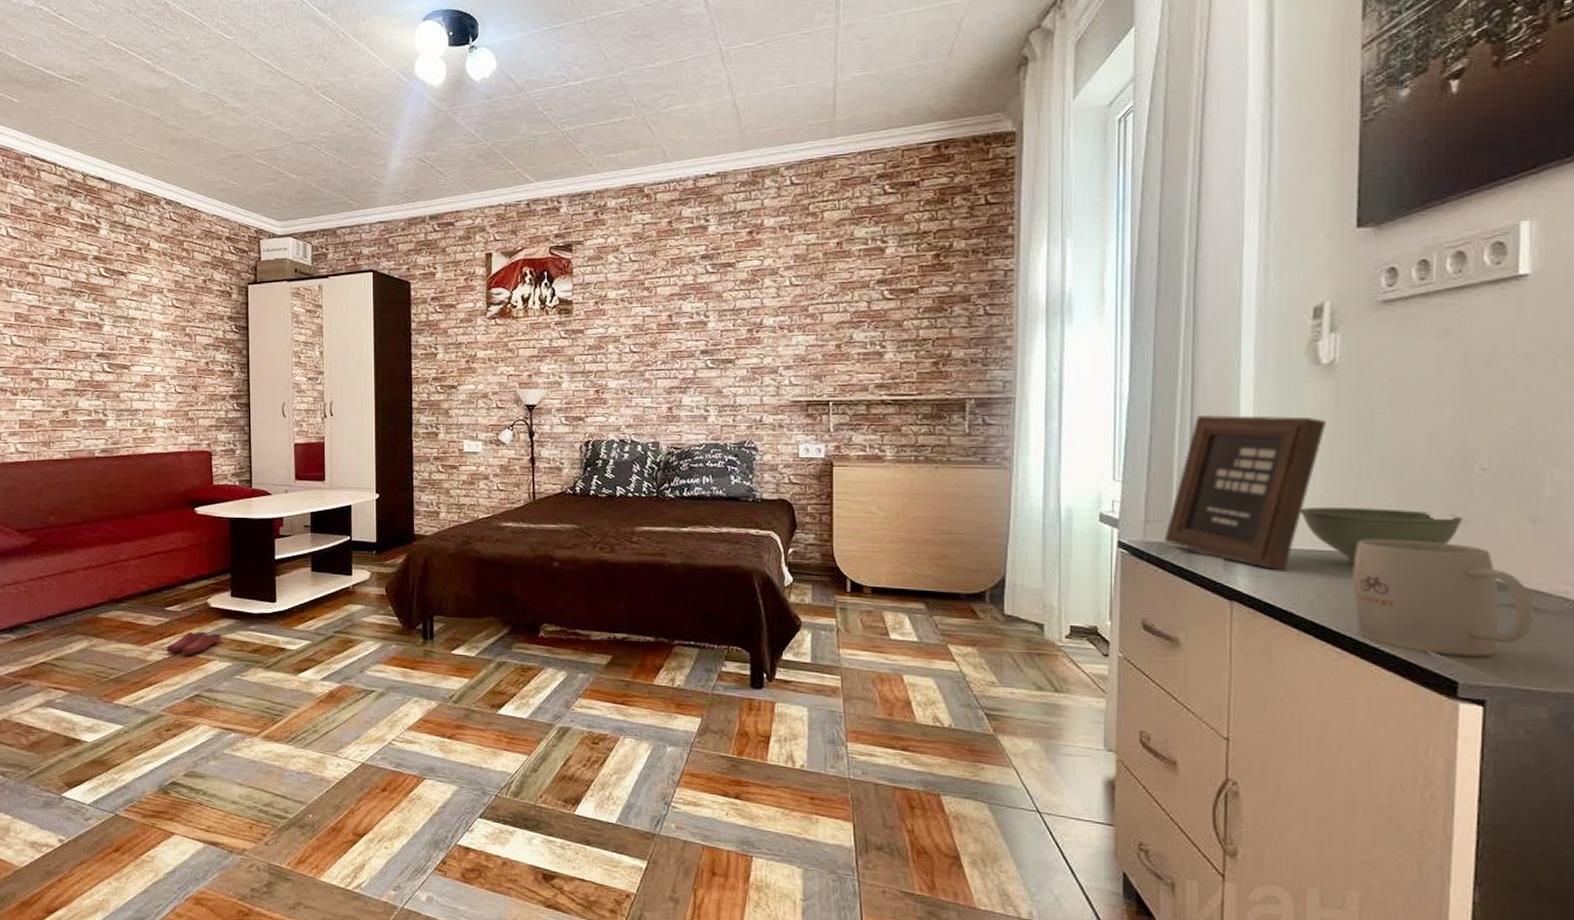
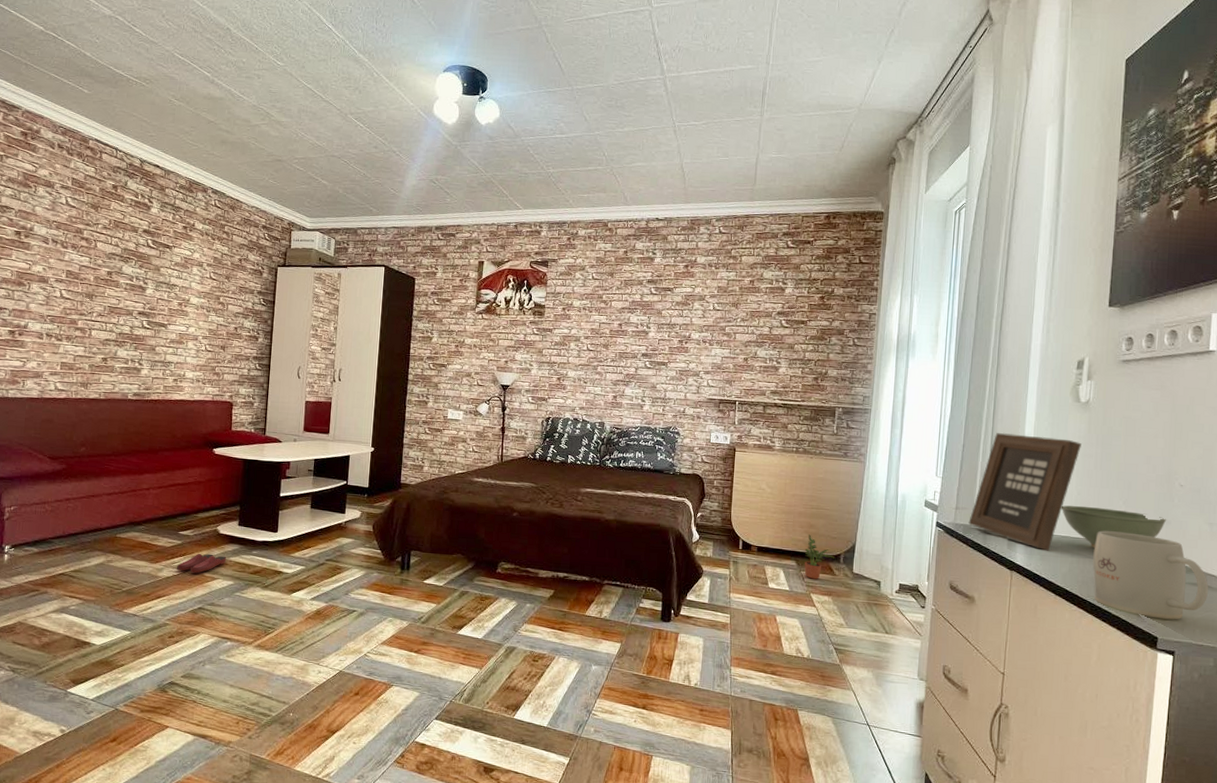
potted plant: none [935,568,978,626] -> present [804,534,835,579]

